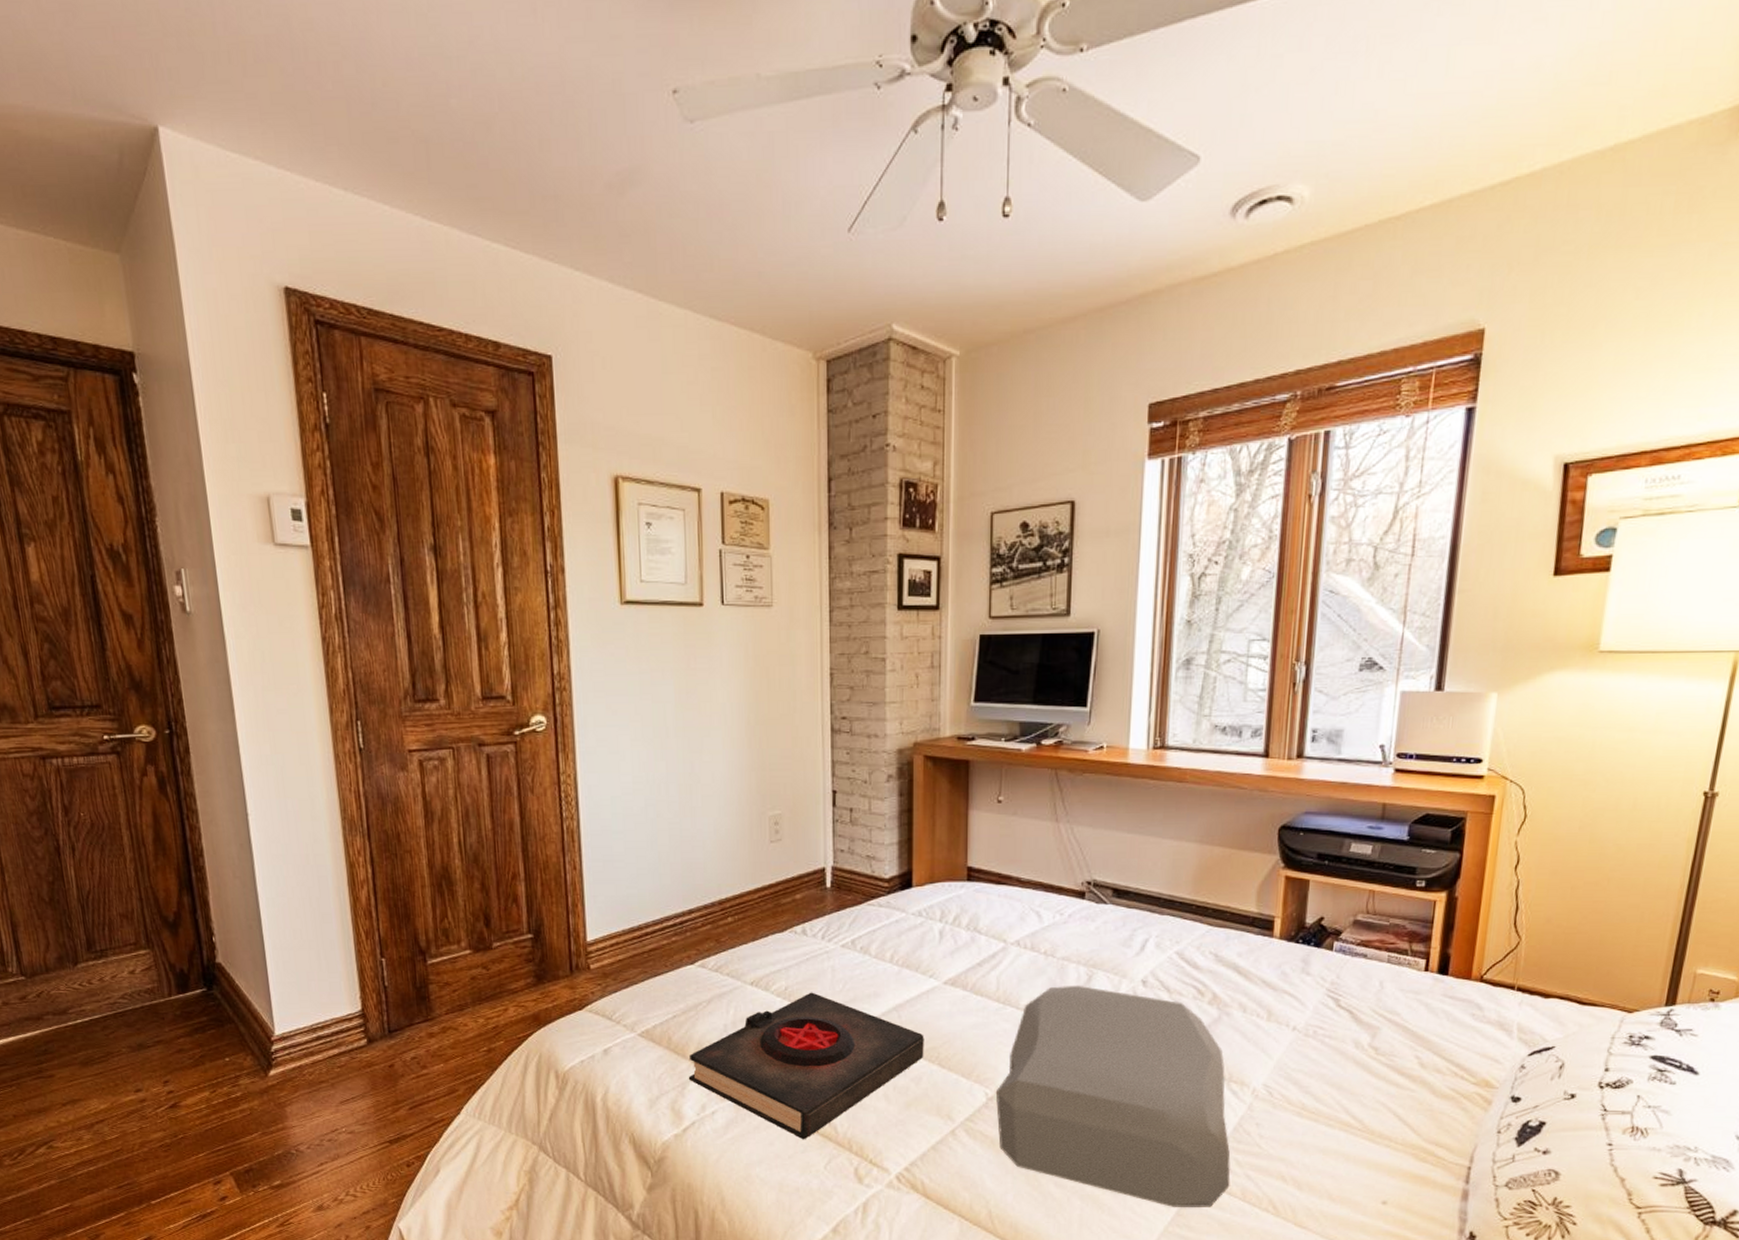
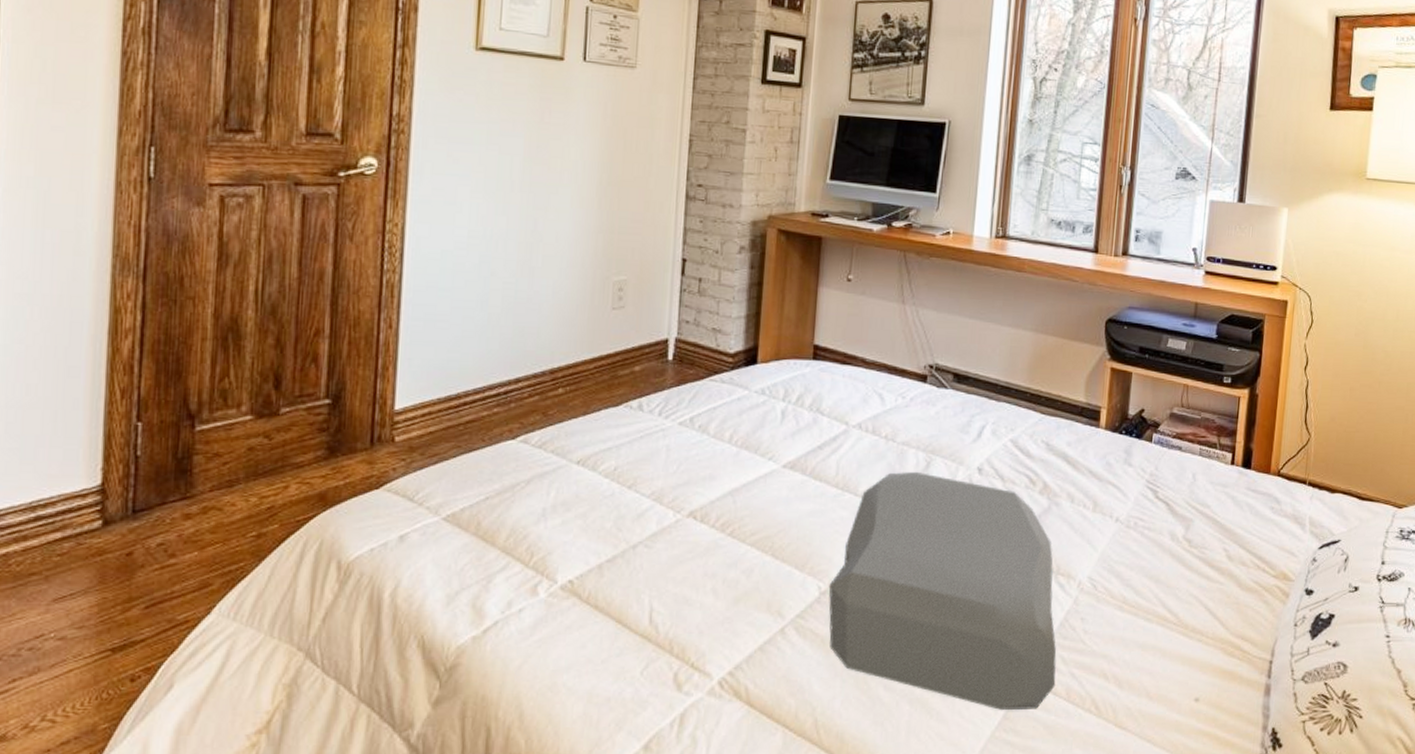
book: present [688,992,924,1140] -> none [495,473,759,641]

